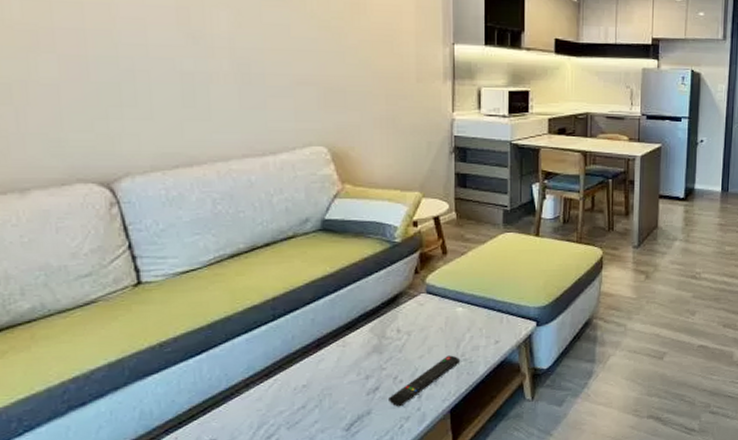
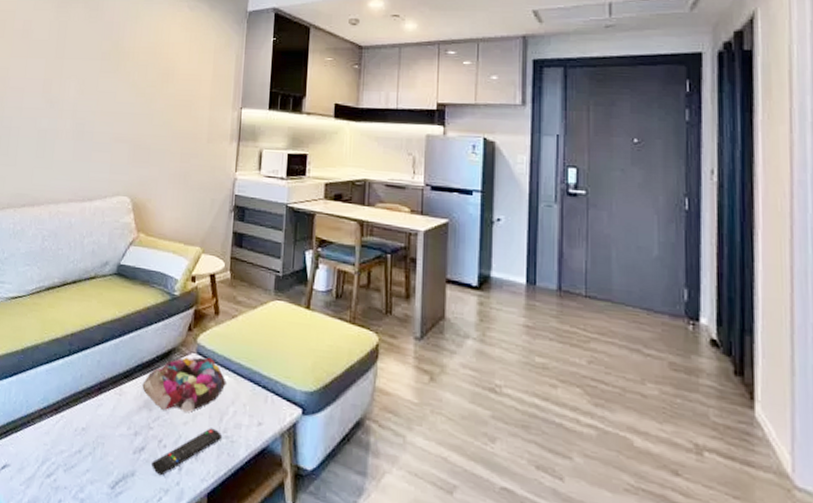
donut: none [369,294,461,350] -> present [142,357,227,413]

